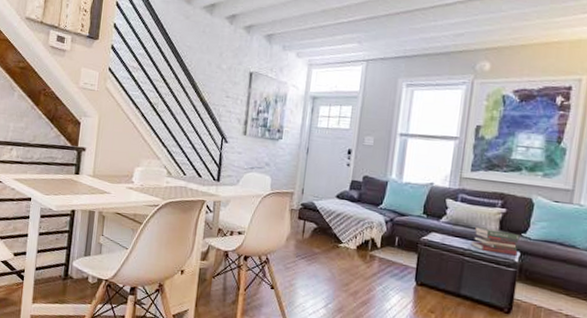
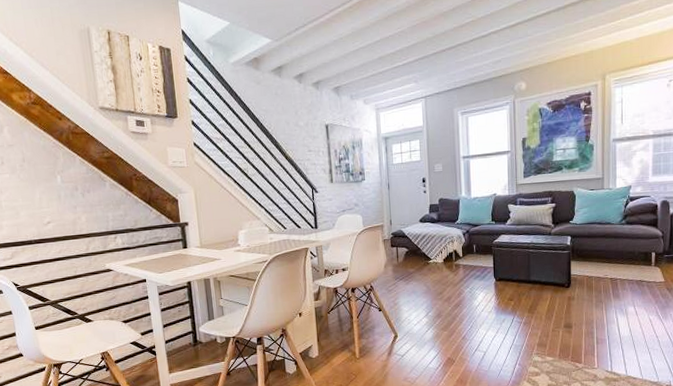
books: present [470,227,520,256] -> none [532,221,569,242]

